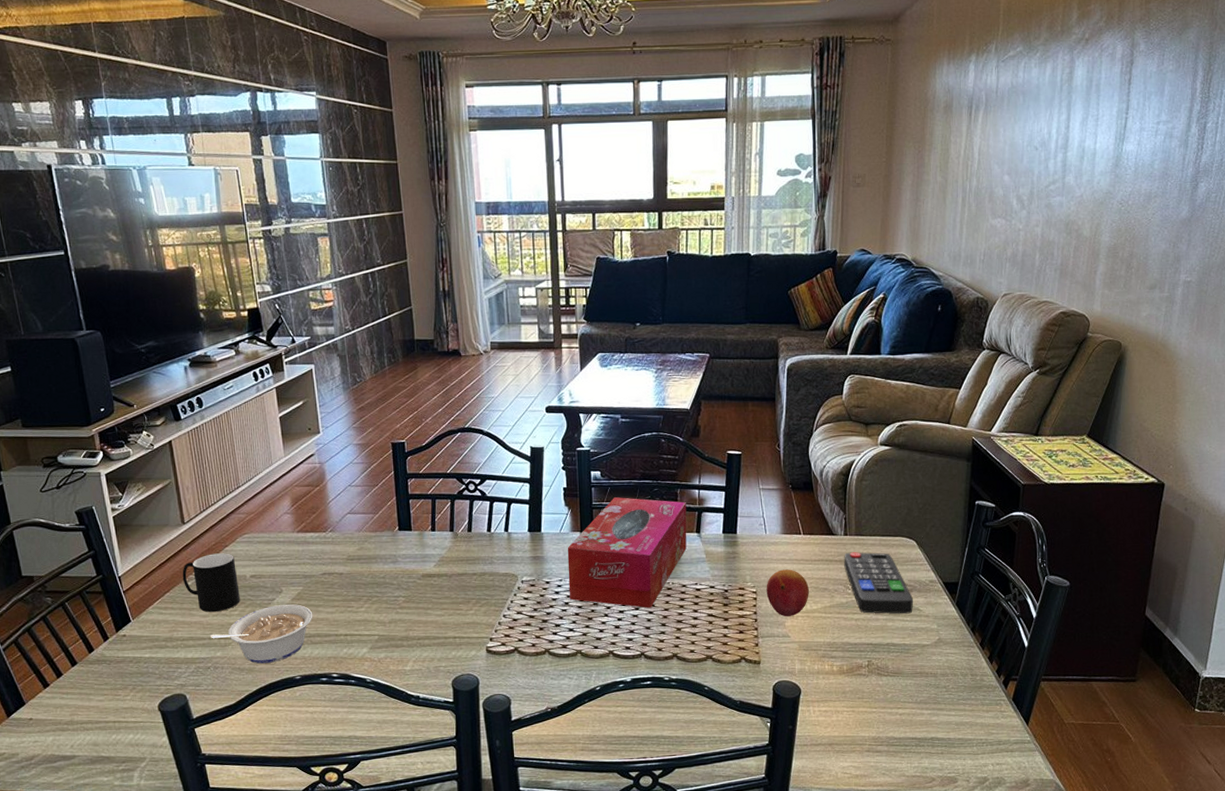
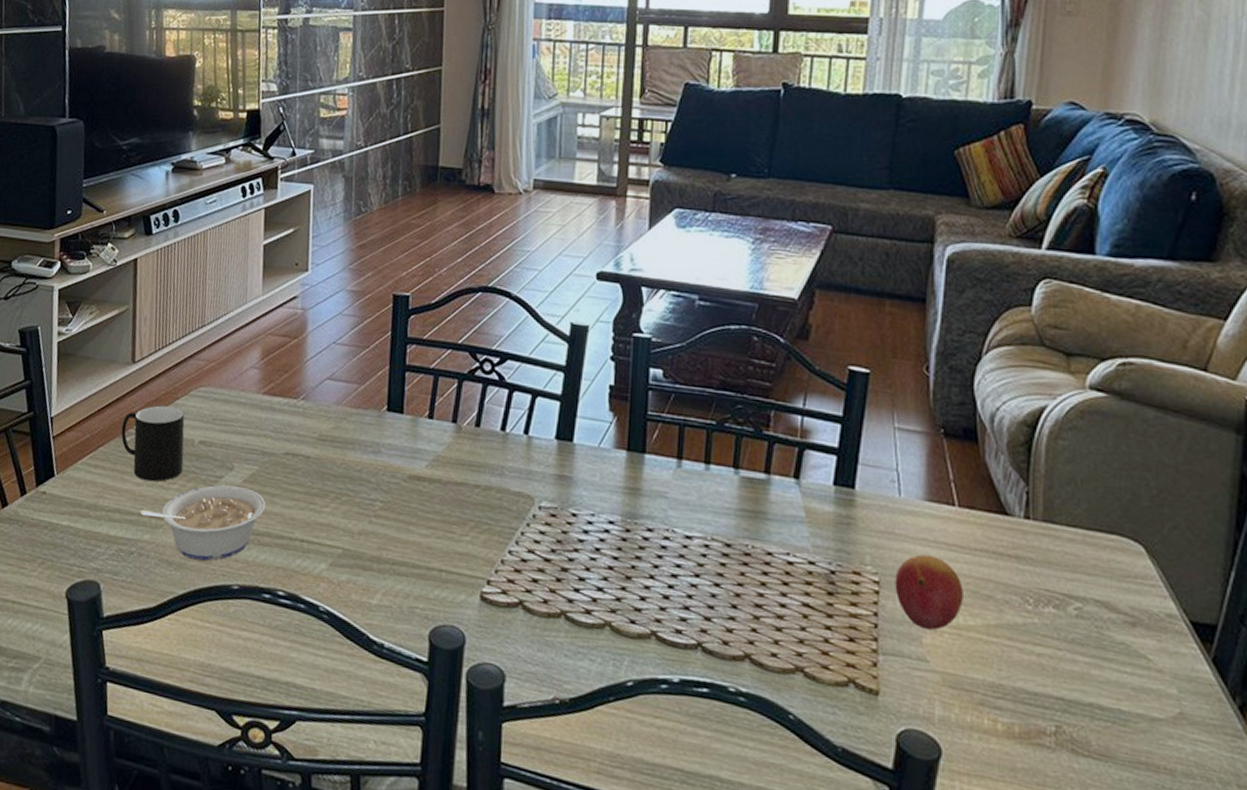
tissue box: present [567,497,687,608] -> none [602,409,782,578]
remote control: present [844,552,913,614] -> none [1022,545,1136,662]

